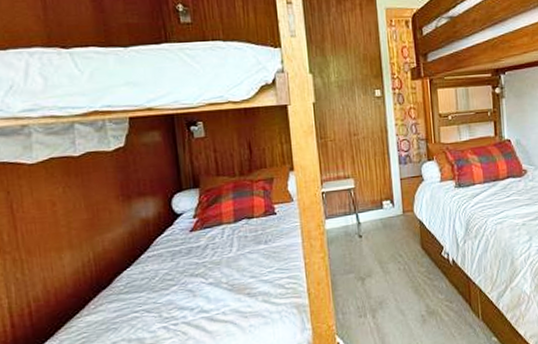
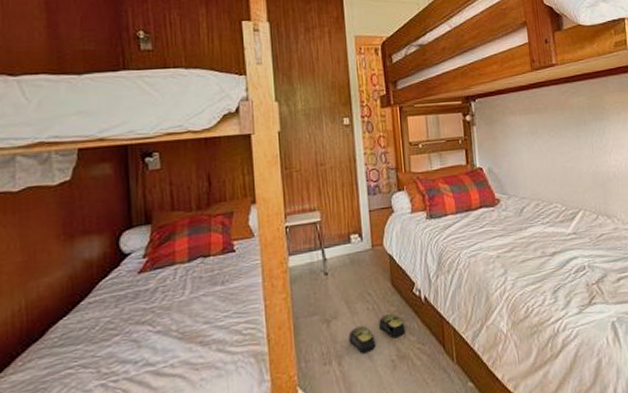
slippers: none [381,273,434,309] -> present [348,313,405,354]

